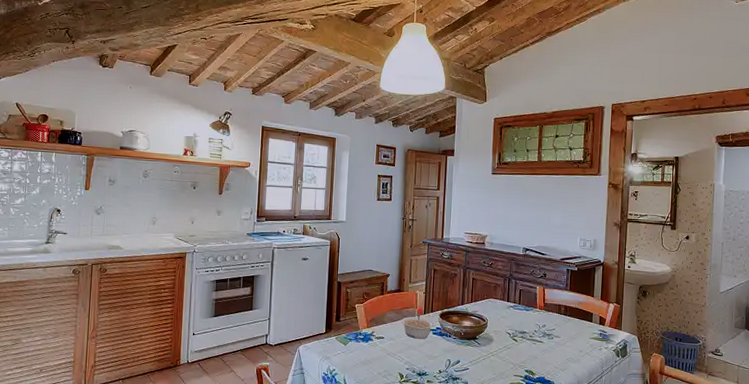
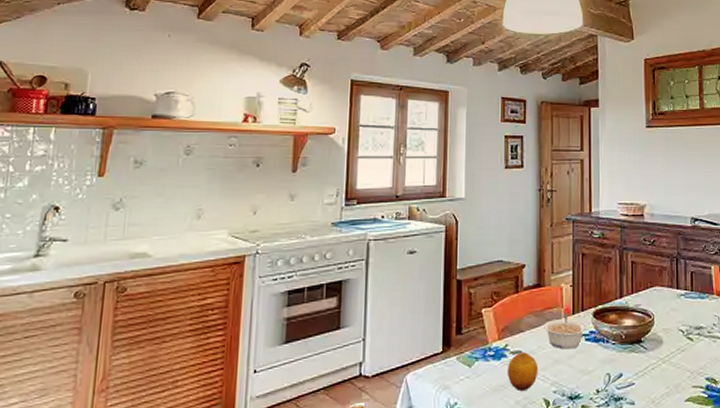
fruit: none [372,338,396,366] -> present [507,352,539,391]

